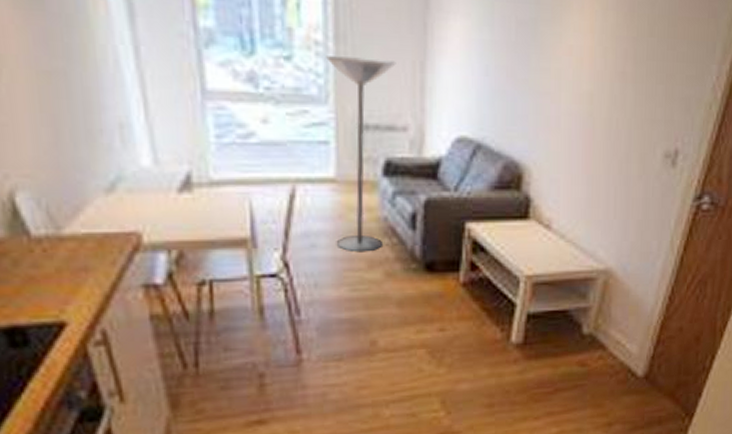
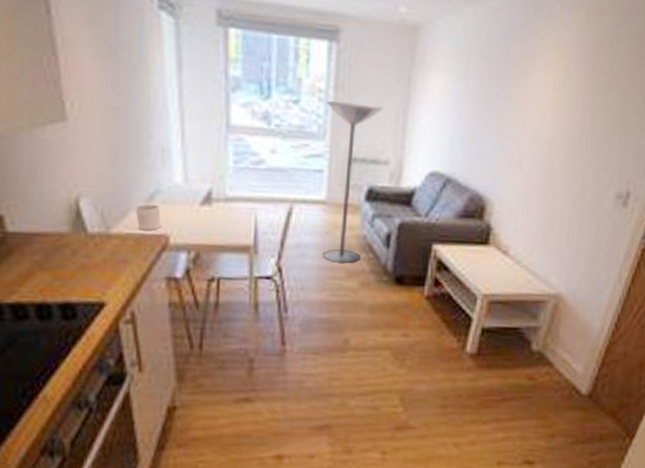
mug: none [92,194,131,228] -> present [135,204,162,231]

